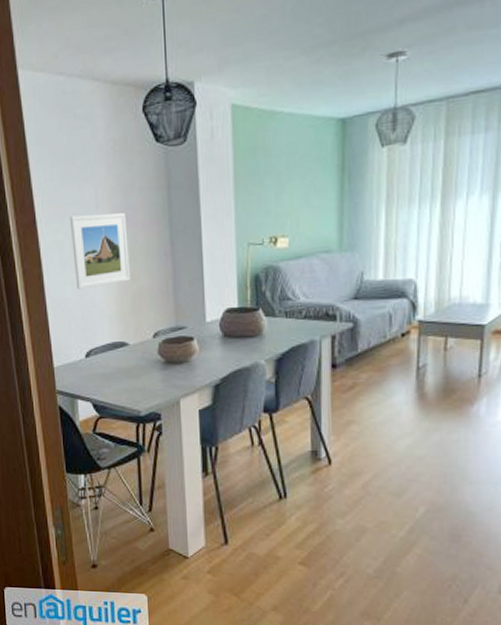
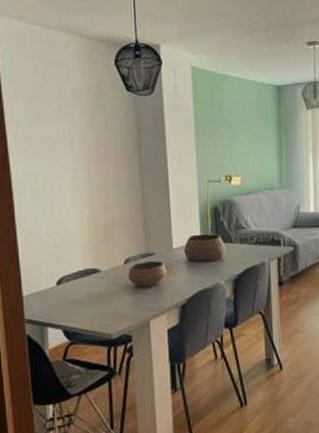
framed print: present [69,213,130,290] -> none [43,149,102,220]

